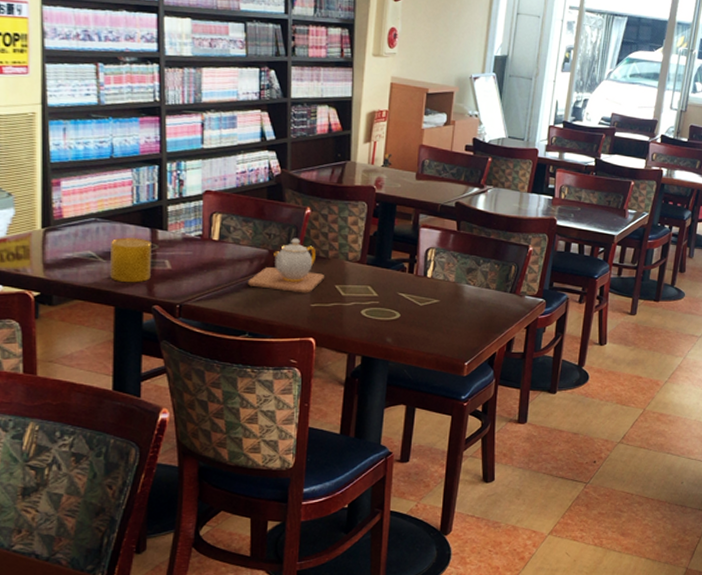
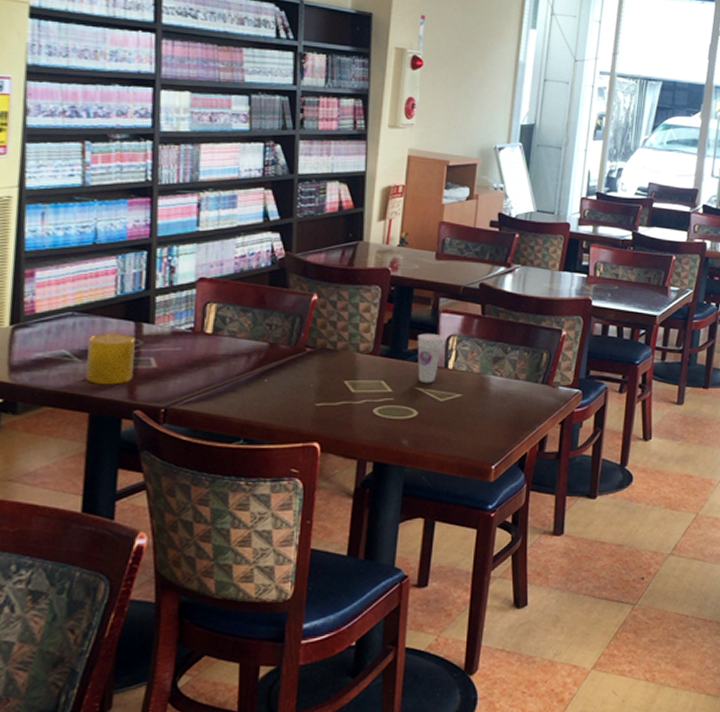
teapot: present [247,238,324,293] -> none [243,328,332,391]
cup: none [399,245,423,290] -> present [417,333,444,384]

